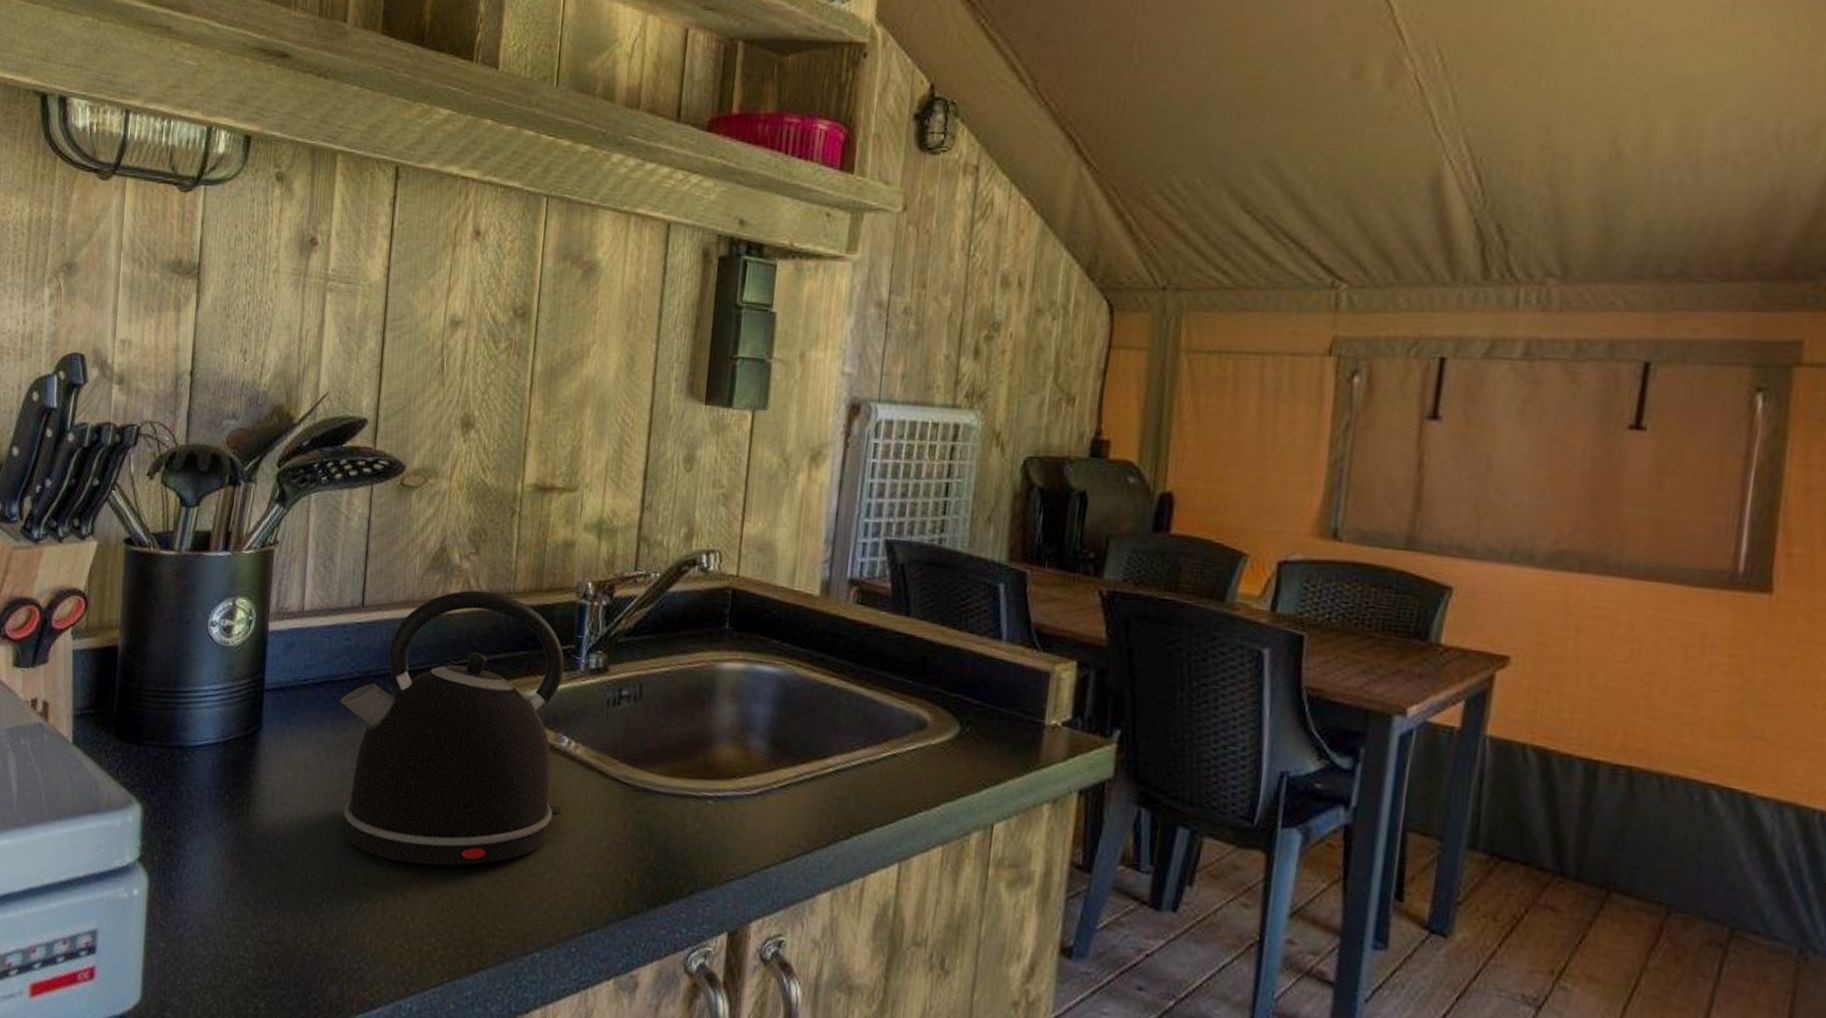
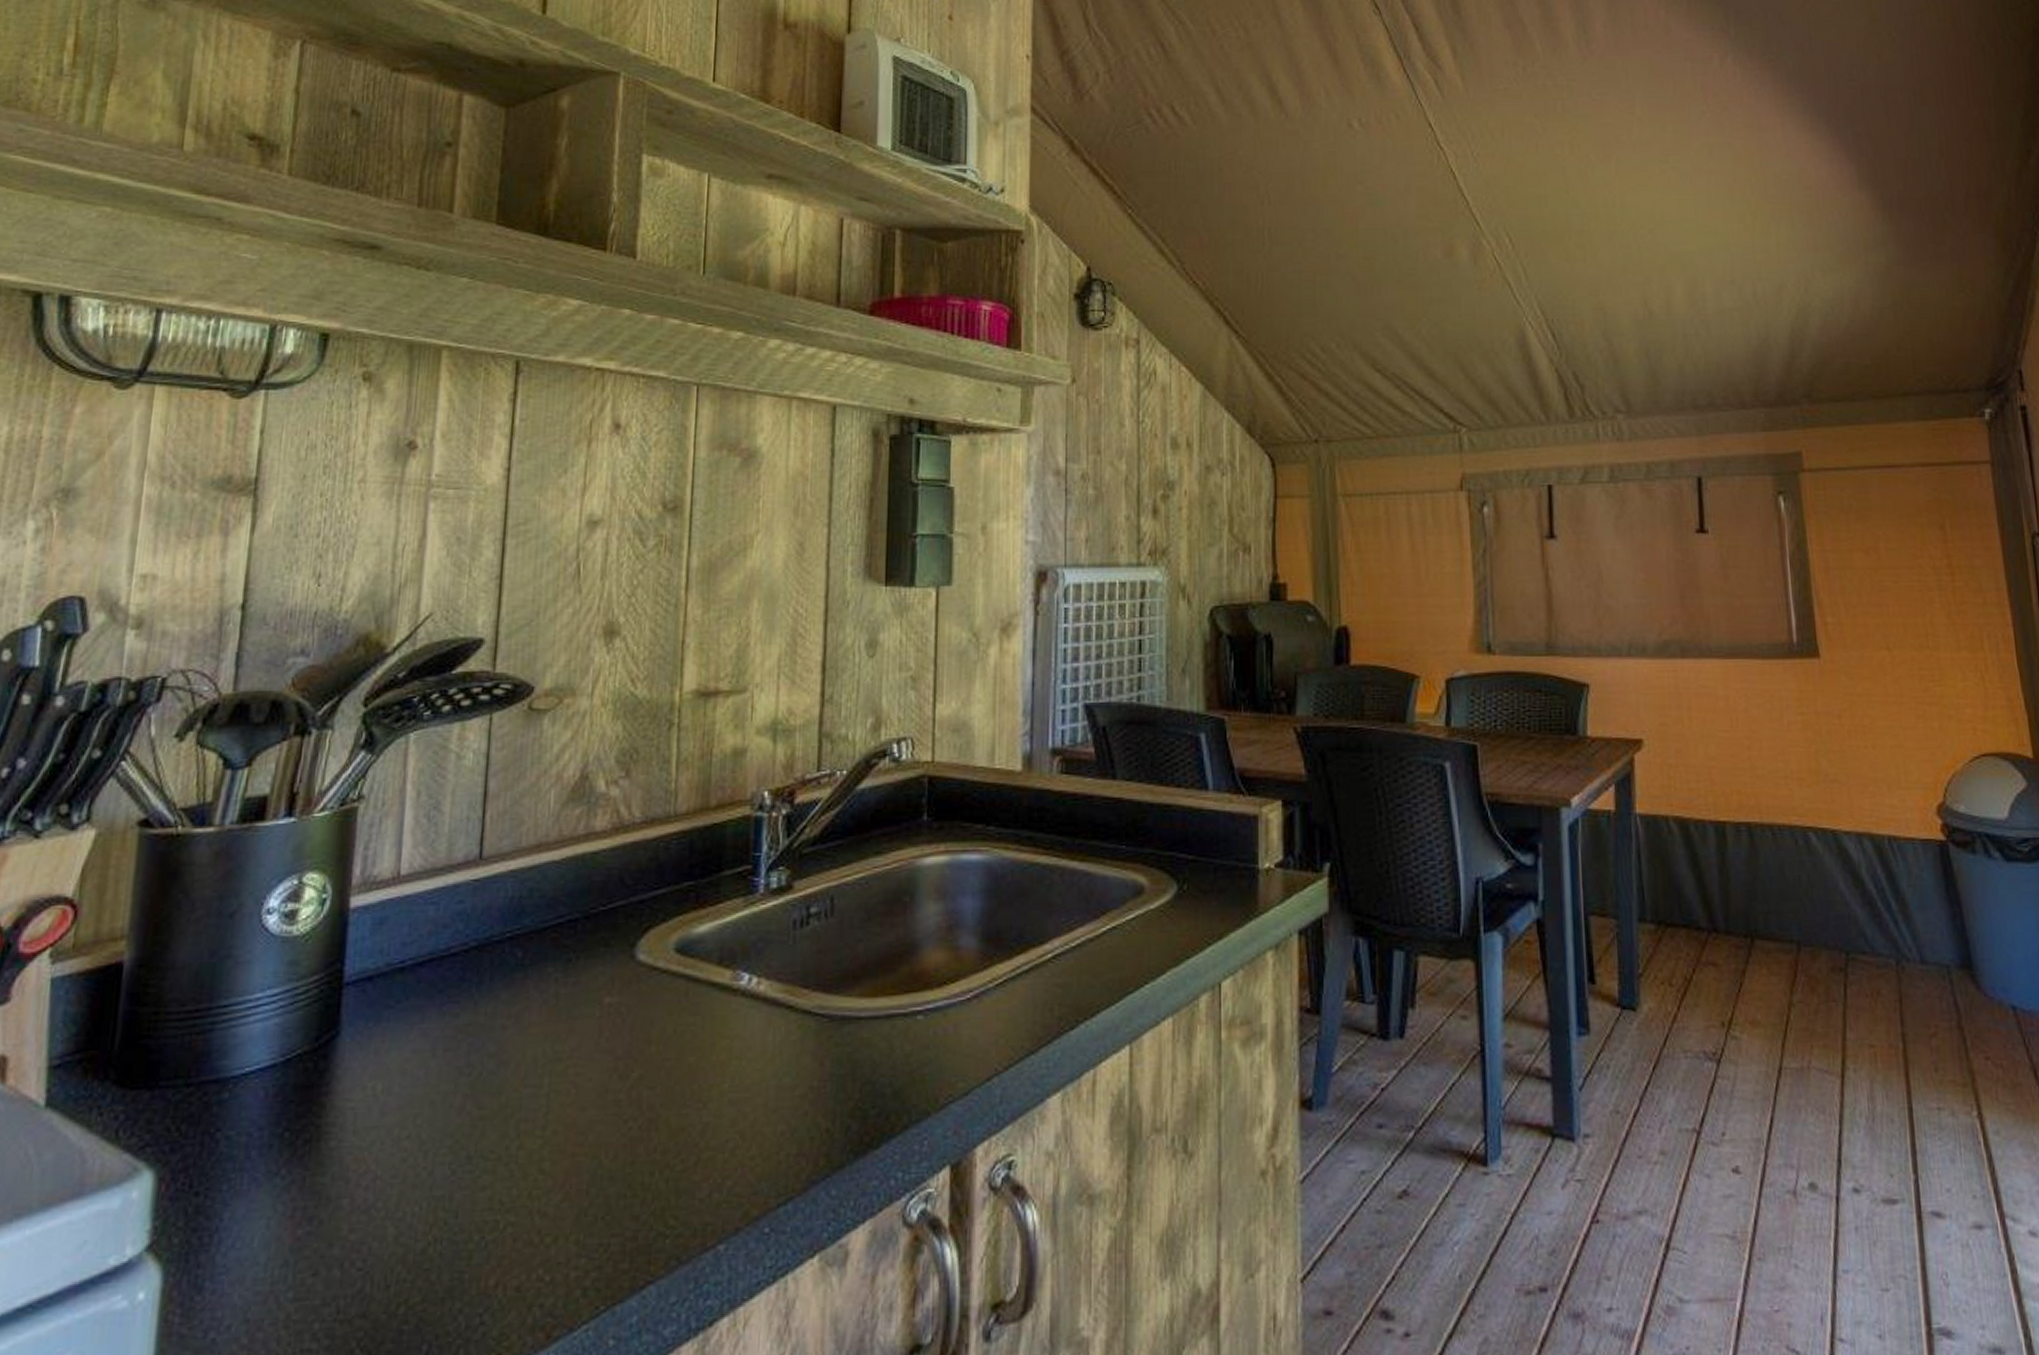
kettle: present [341,590,565,866] -> none [452,818,744,1170]

